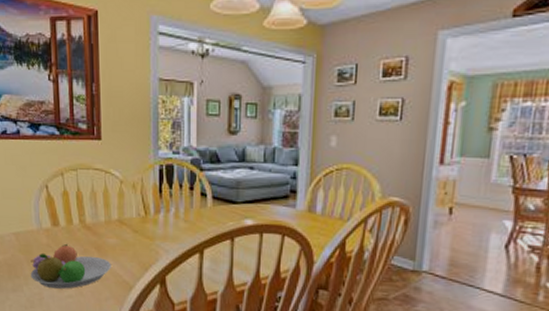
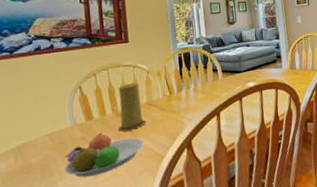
candle: none [85,192,116,248] -> present [118,83,147,132]

